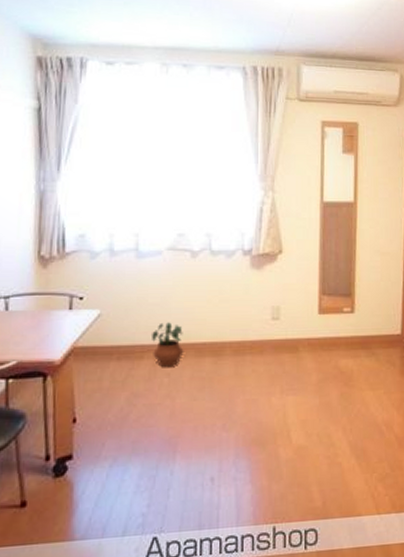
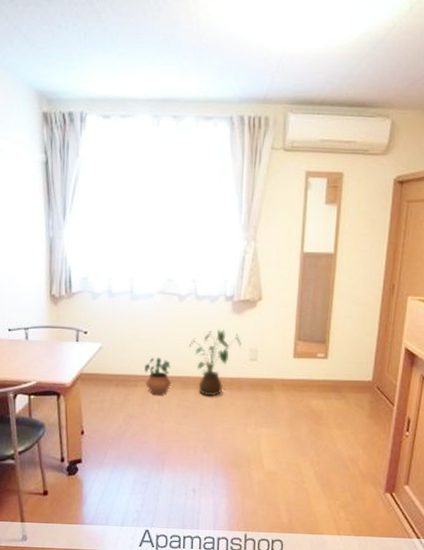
house plant: none [204,286,262,364] -> present [189,329,241,397]

